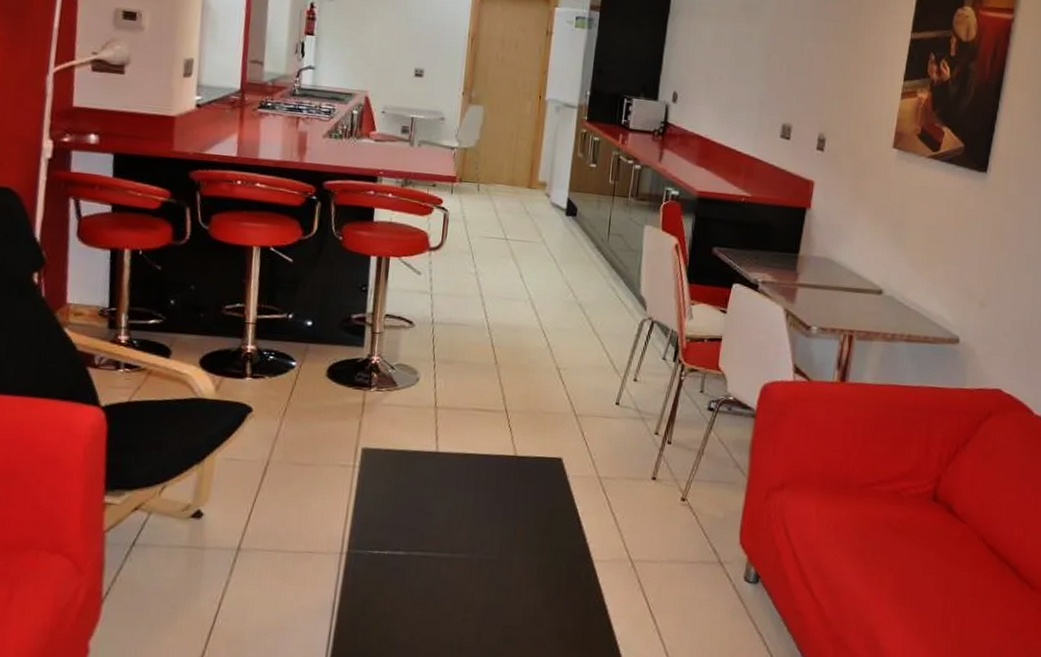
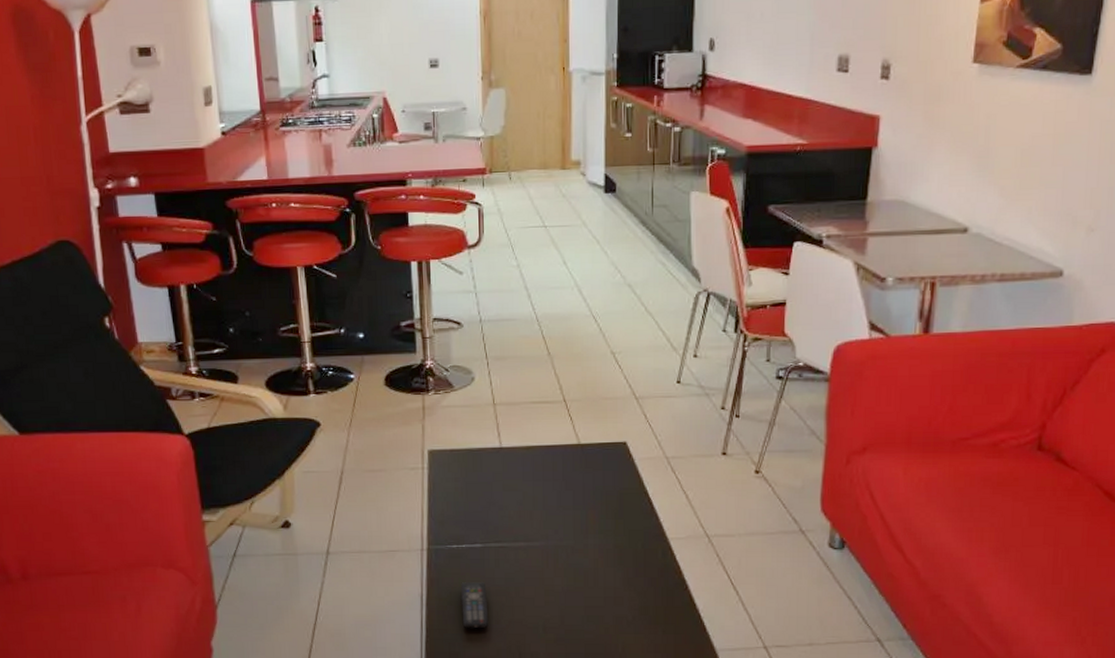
remote control: none [373,591,404,644] -> present [460,582,489,629]

